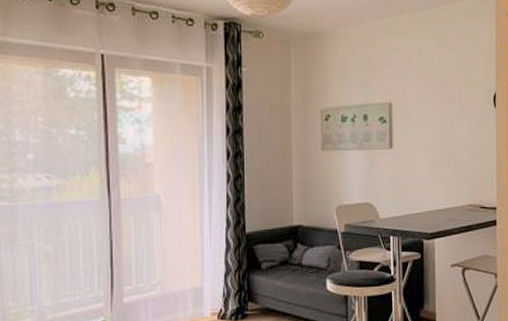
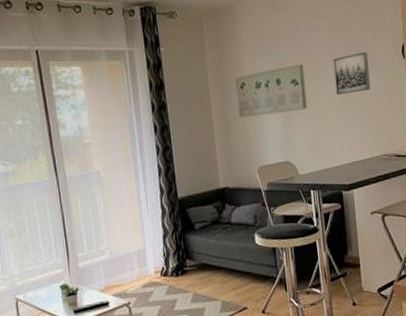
wall art: none [424,97,460,138] -> present [333,52,371,95]

